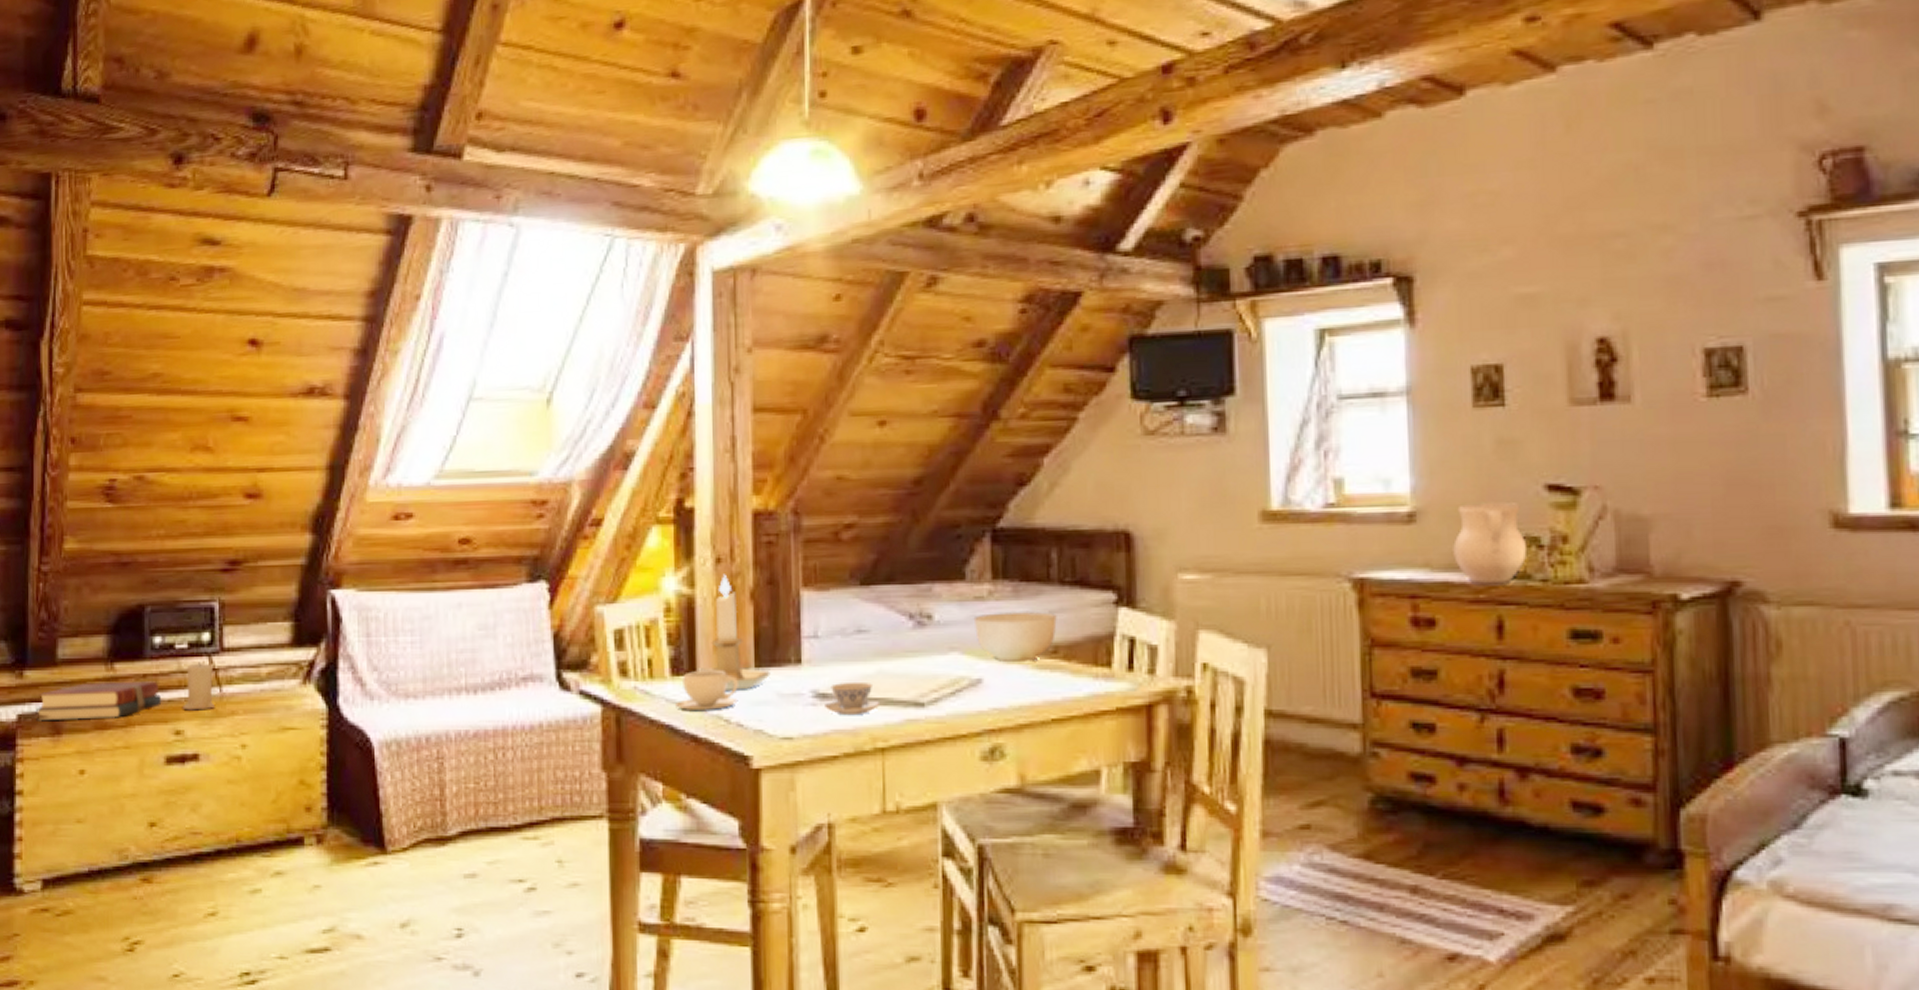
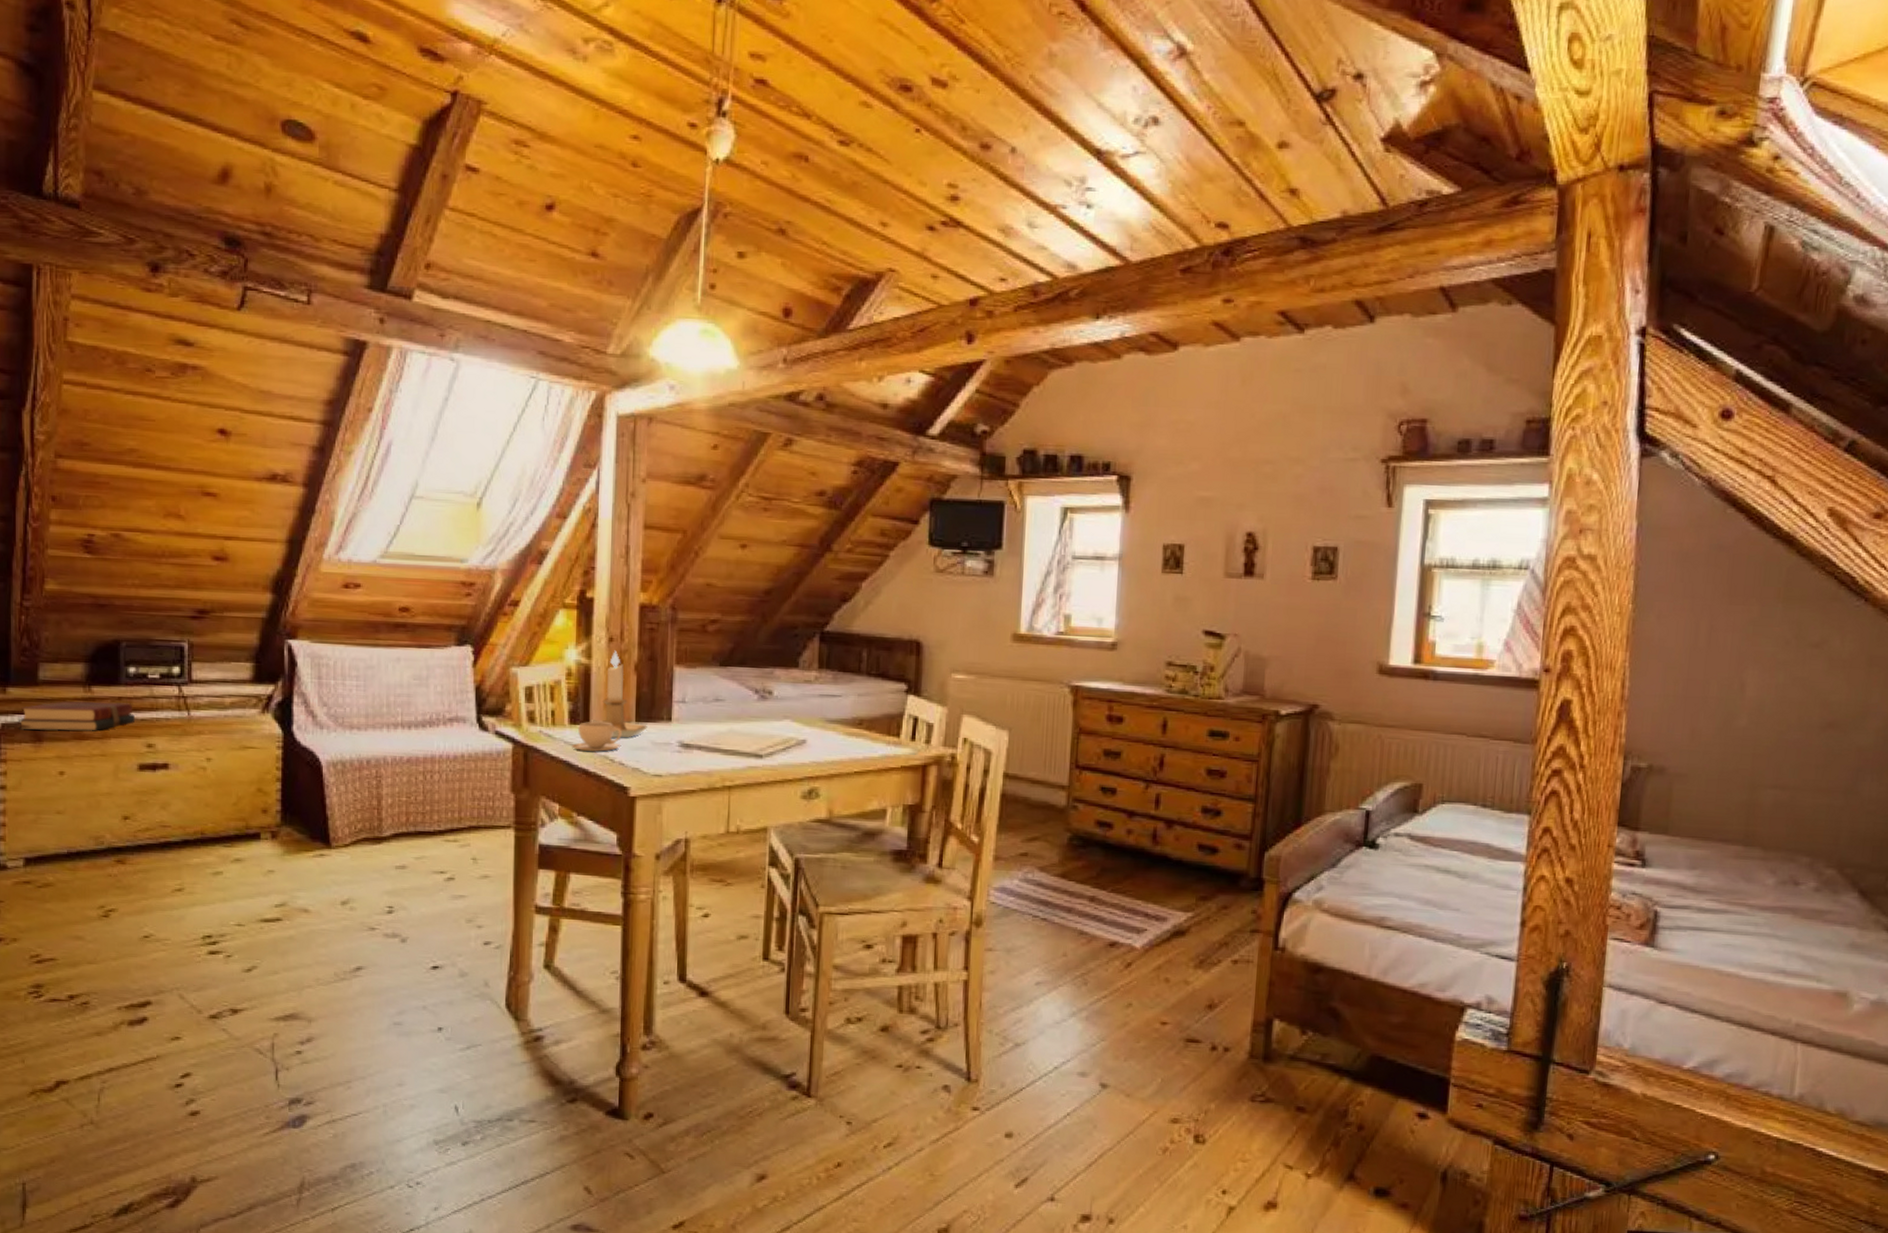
candle: present [182,661,216,711] -> none [153,689,184,729]
teacup: present [825,681,881,716] -> none [688,736,730,762]
bowl: present [973,612,1057,662] -> none [802,693,863,730]
ceramic jug: present [1453,501,1528,586] -> none [1139,639,1188,698]

